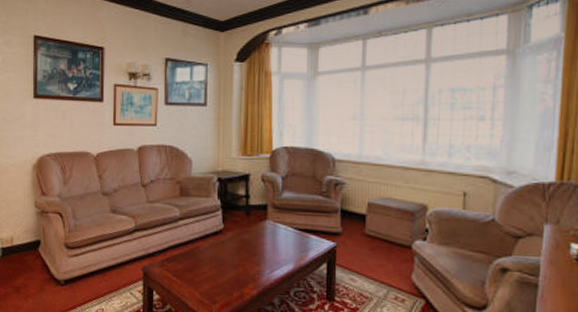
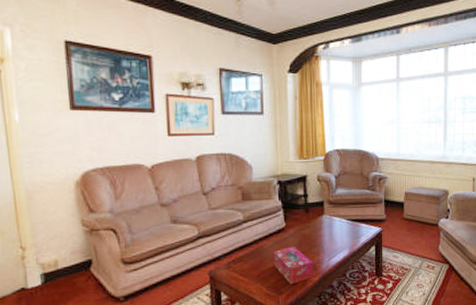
tissue box: none [208,251,252,295] -> present [273,246,313,285]

